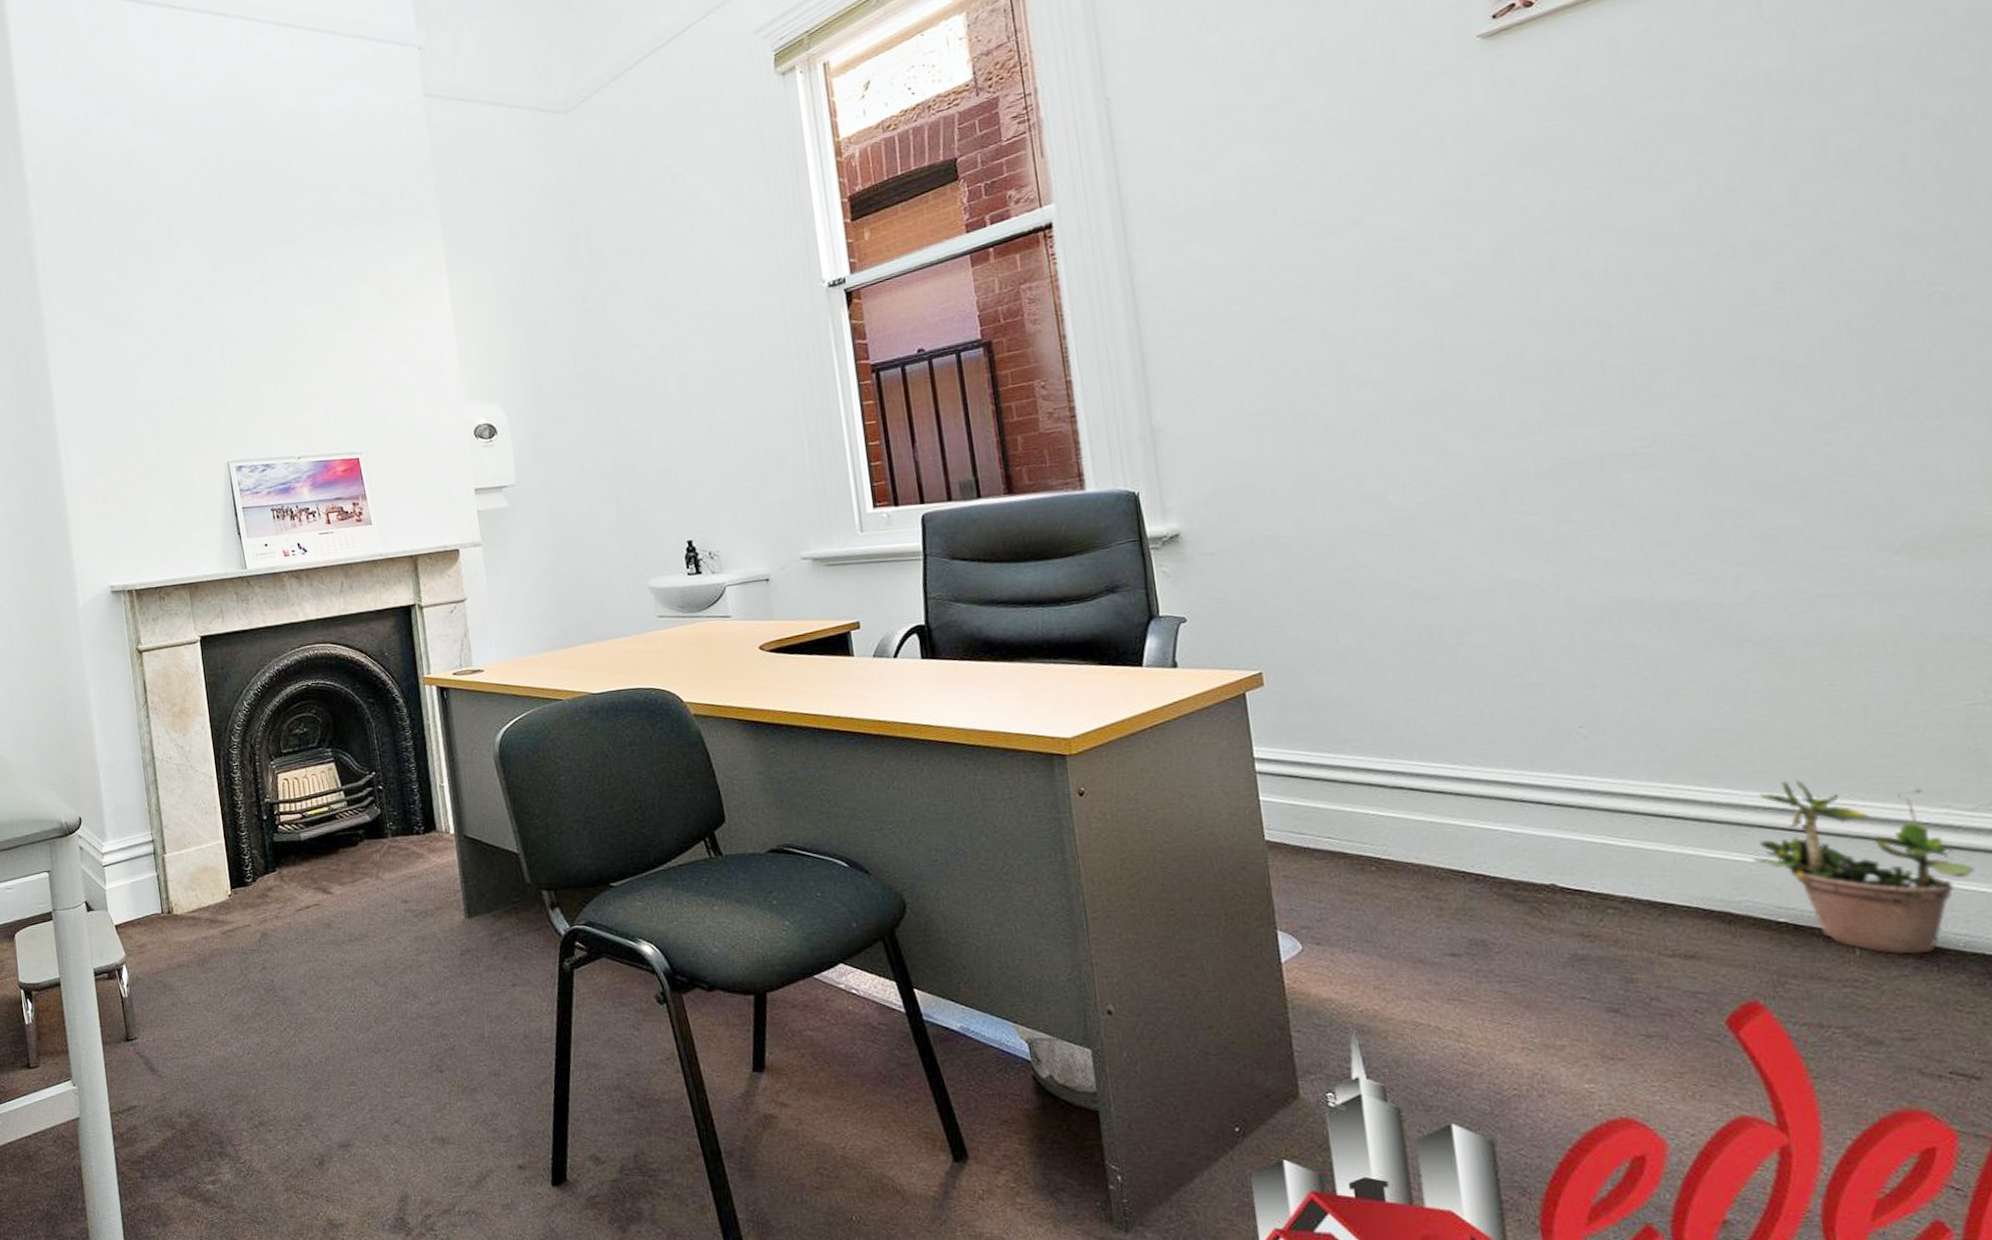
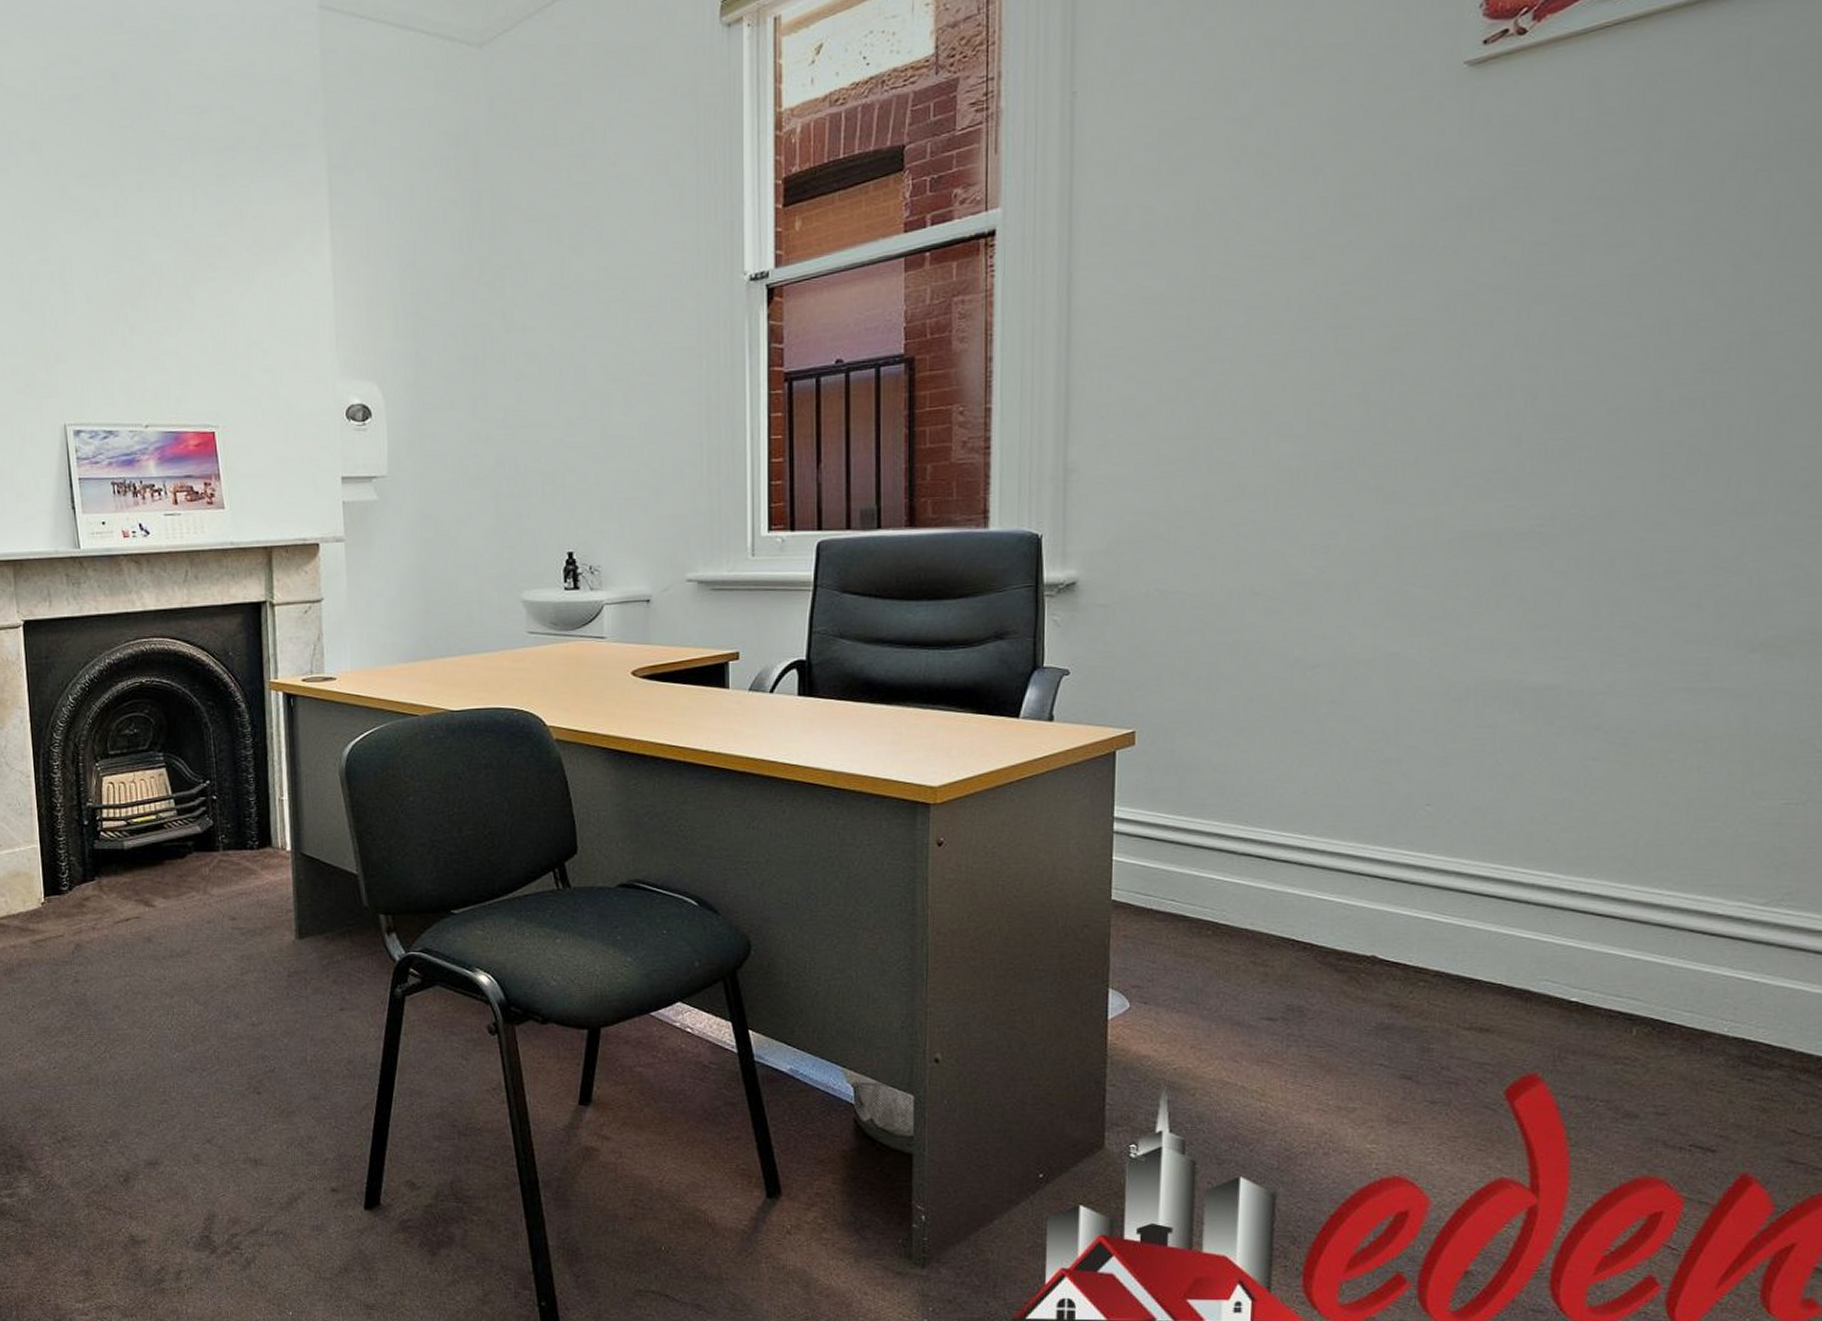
potted plant: present [1753,780,1975,955] -> none [1559,868,1754,1036]

